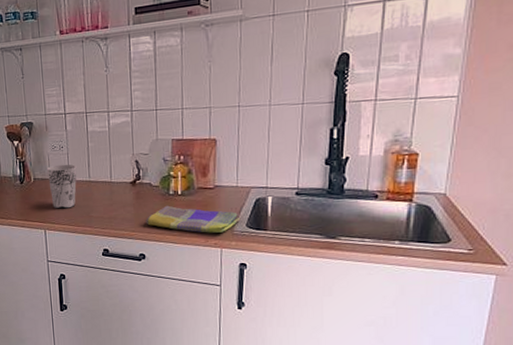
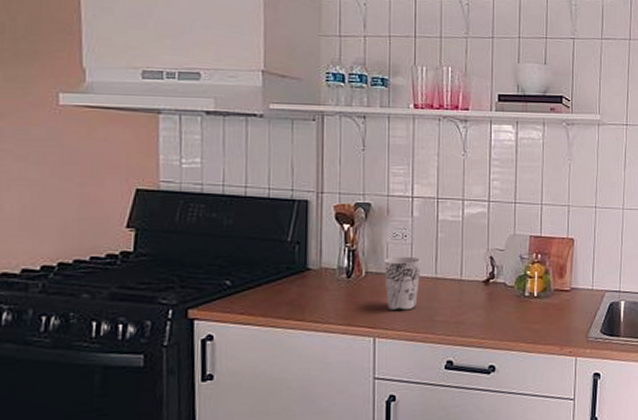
dish towel: present [146,205,241,233] -> none [498,308,596,340]

